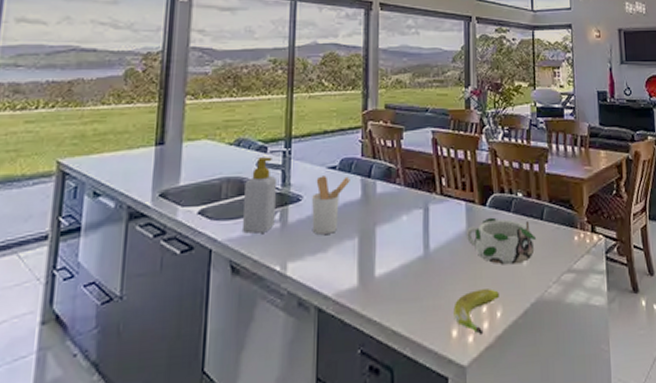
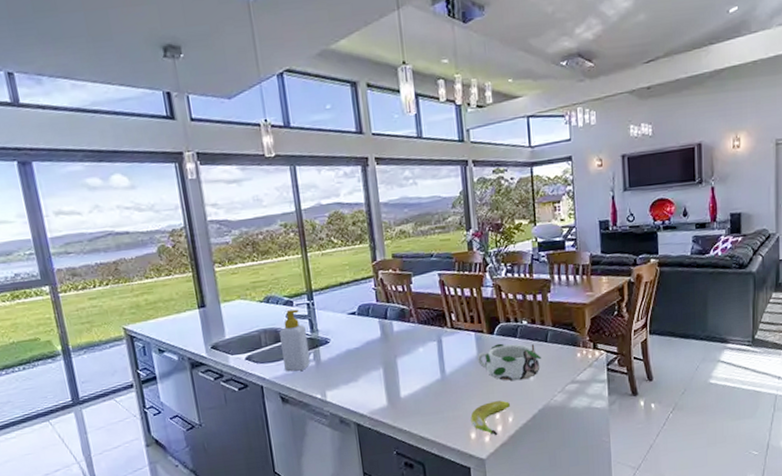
utensil holder: present [312,176,350,235] -> none [338,319,370,369]

